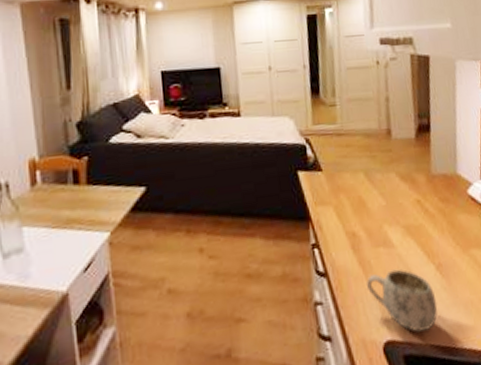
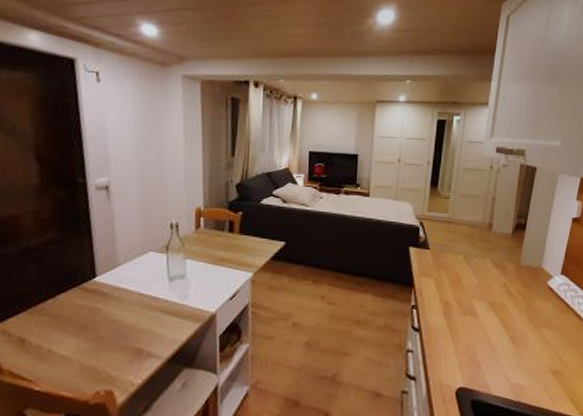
mug: present [366,269,438,332] -> none [450,334,506,384]

